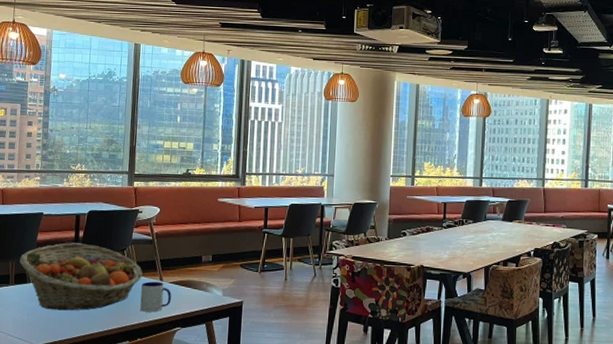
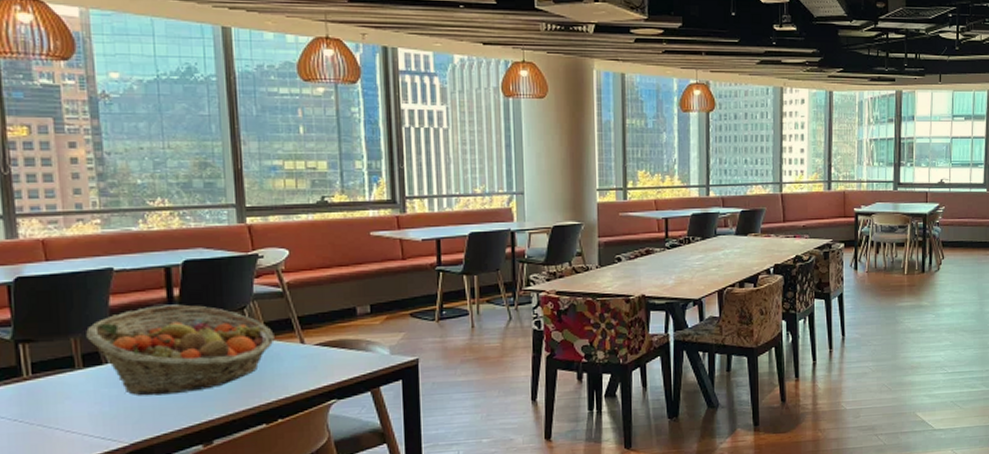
mug: present [140,281,171,312] -> none [275,345,319,385]

